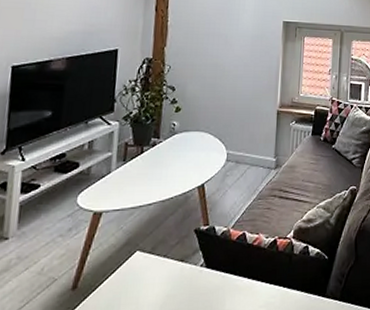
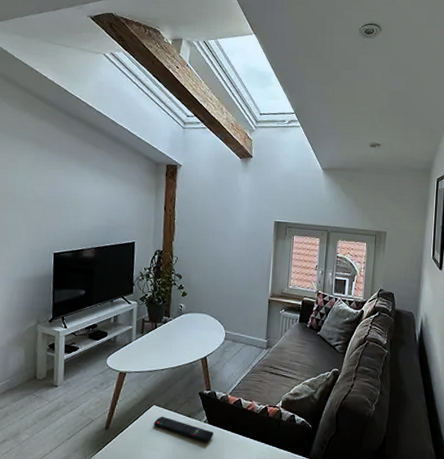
remote control: none [137,264,212,293] -> present [154,416,214,443]

